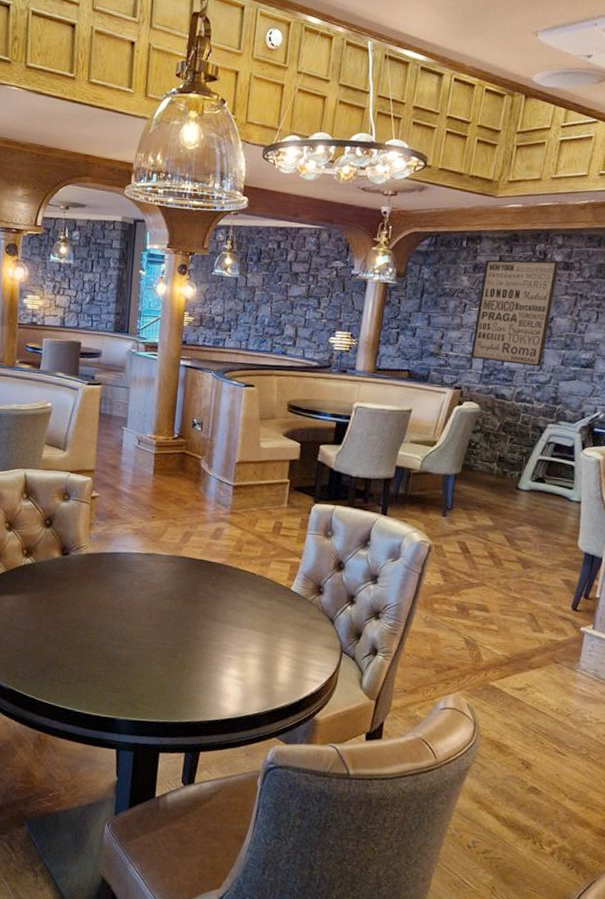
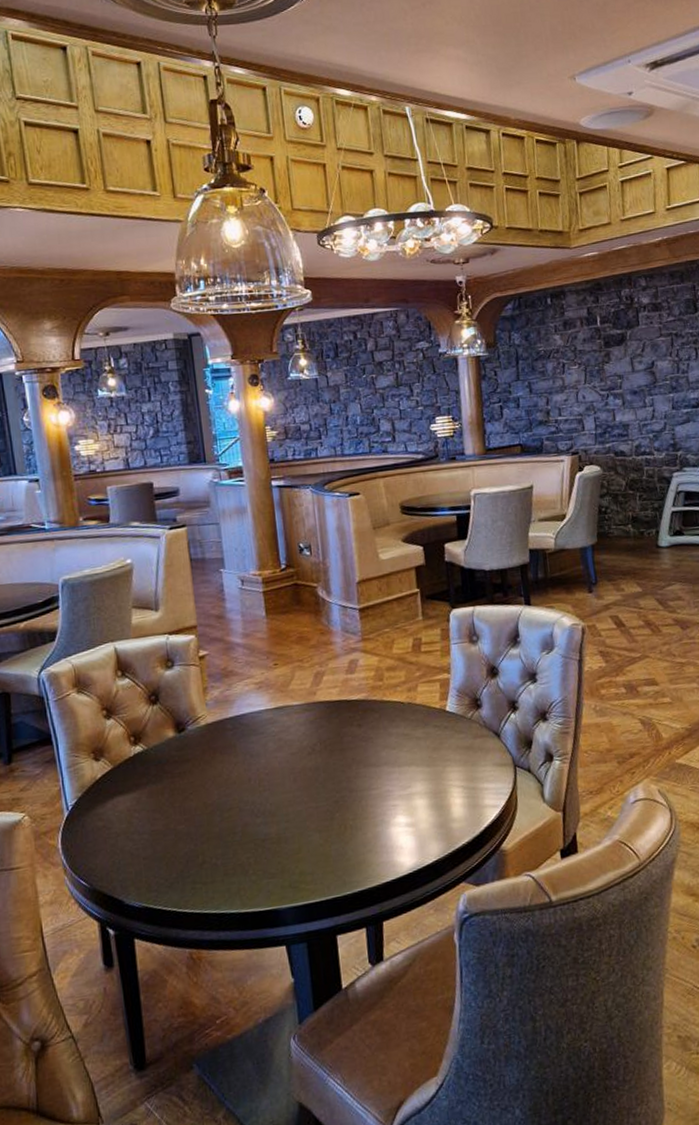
wall art: present [470,259,560,367] -> none [574,303,654,419]

